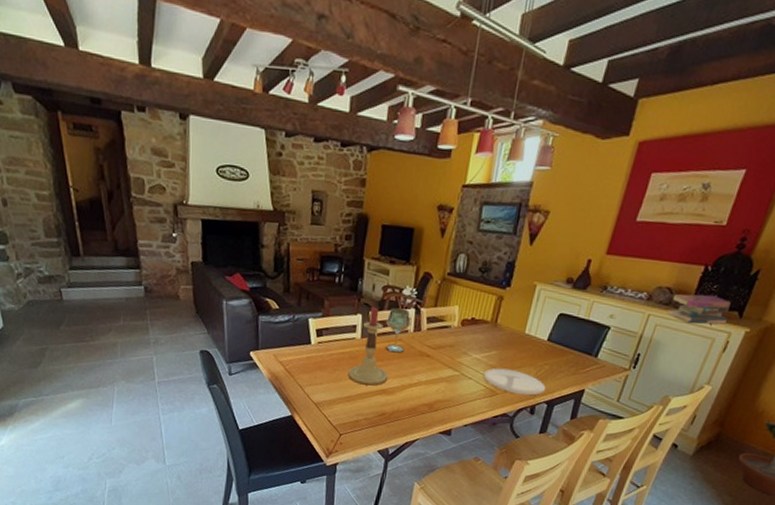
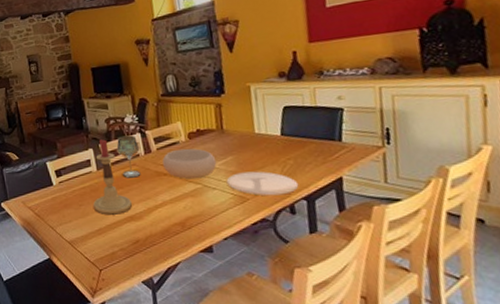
bowl: none [428,333,481,367] -> present [162,148,217,180]
books: present [666,294,731,325] -> none [398,53,474,87]

